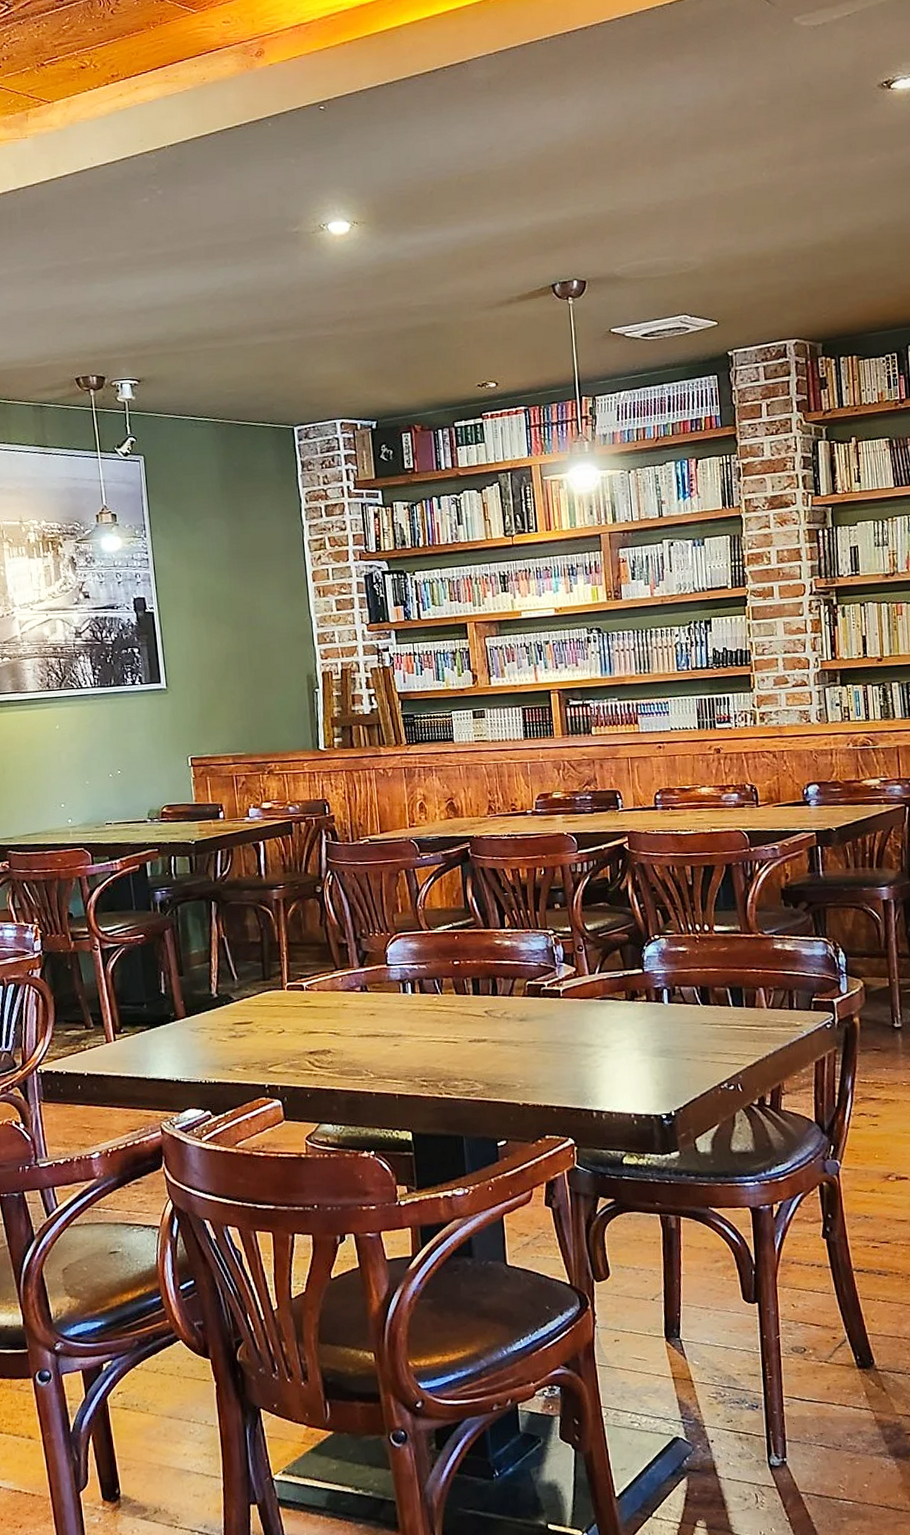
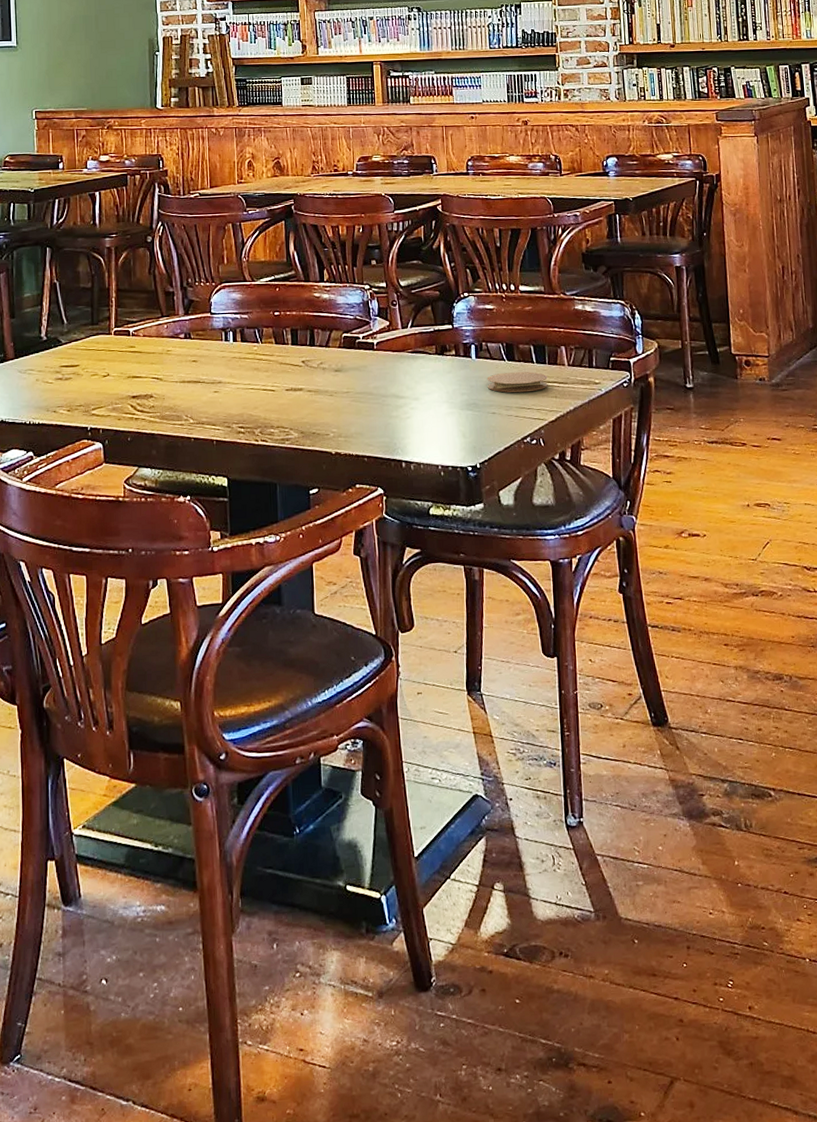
coaster: none [680,1015,746,1038] -> present [487,371,548,393]

